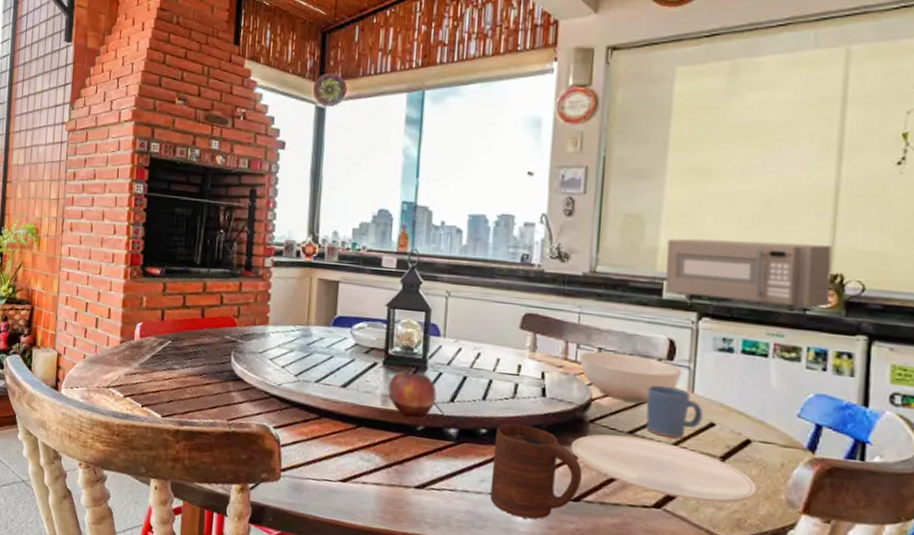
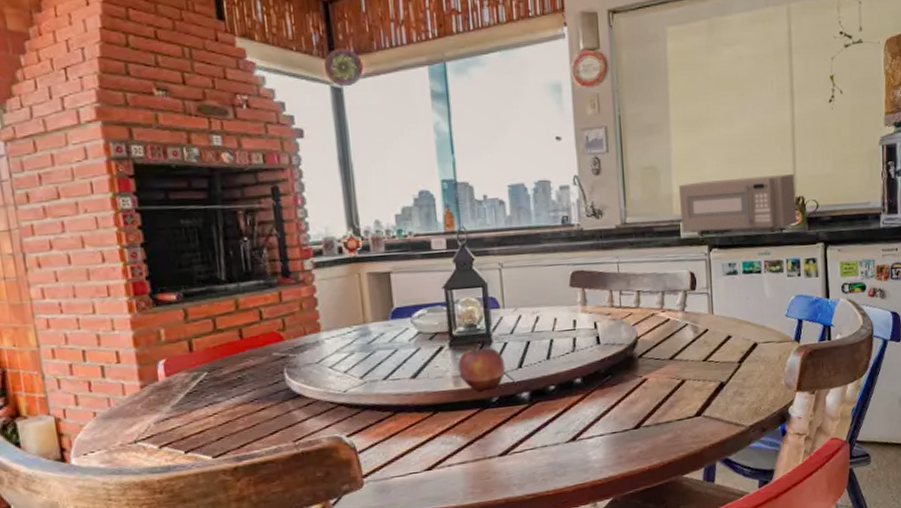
cup: present [490,423,583,520] -> none [563,373,640,456]
plate: present [570,434,757,503] -> none [626,360,765,404]
bowl: present [579,351,683,403] -> none [622,291,704,333]
mug: present [646,385,703,439] -> none [679,312,722,356]

